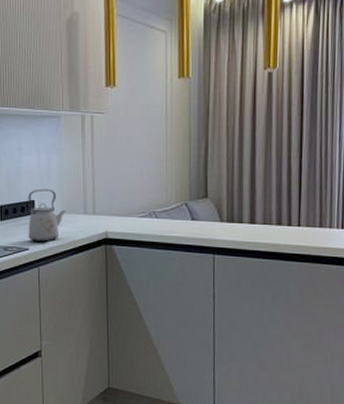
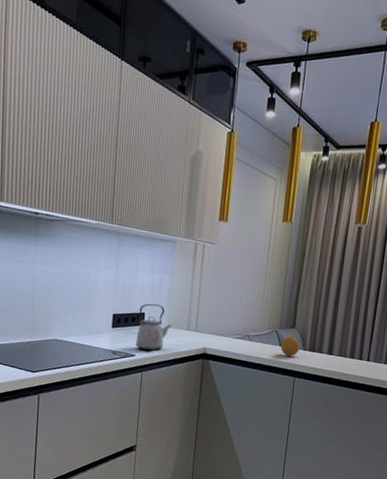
fruit: none [193,208,216,231] -> present [280,336,300,357]

